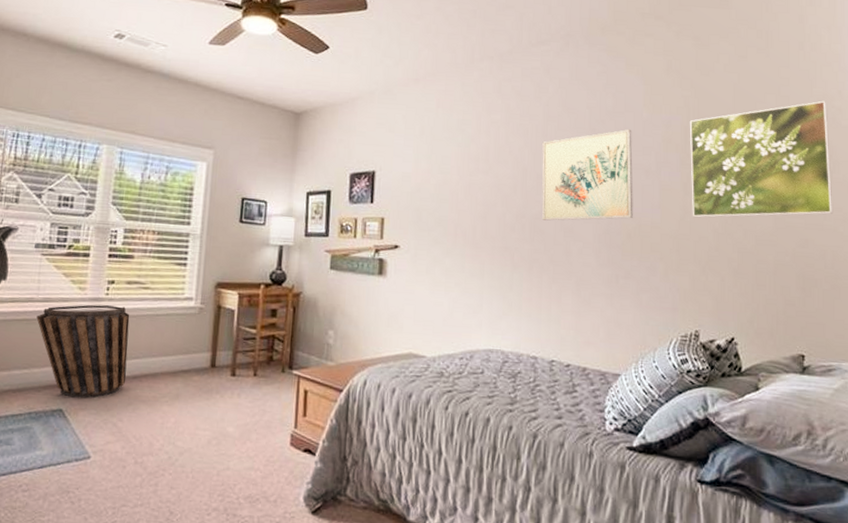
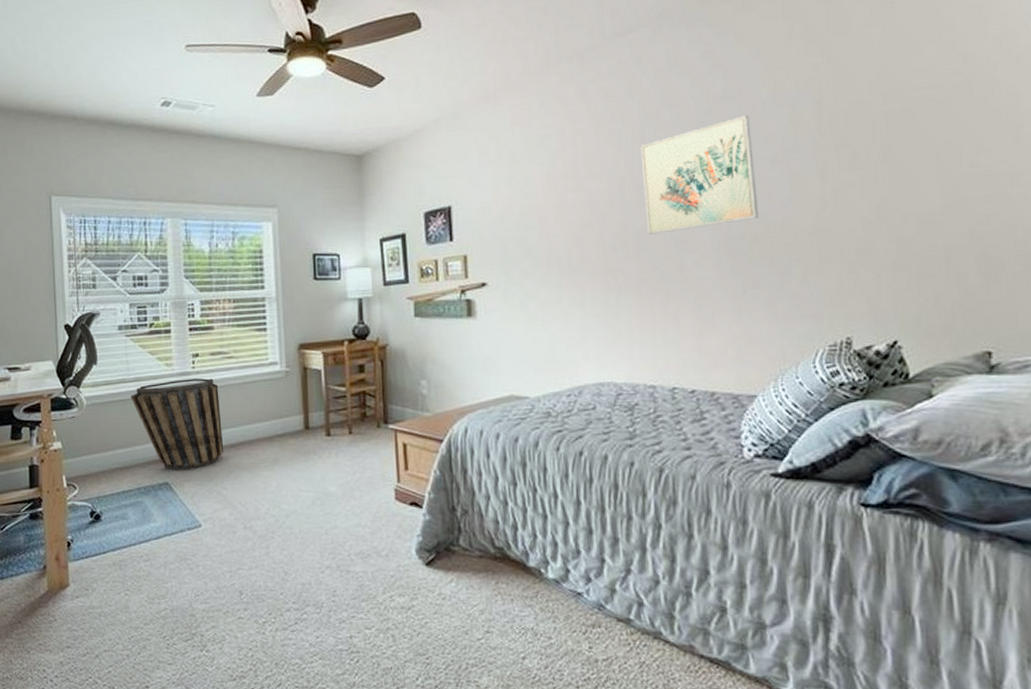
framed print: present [689,101,833,218] -> none [822,40,1023,207]

